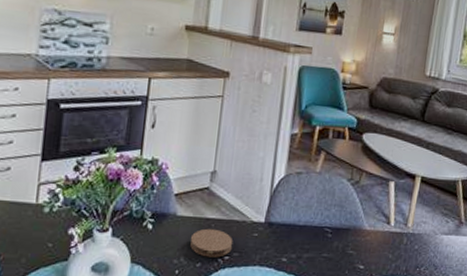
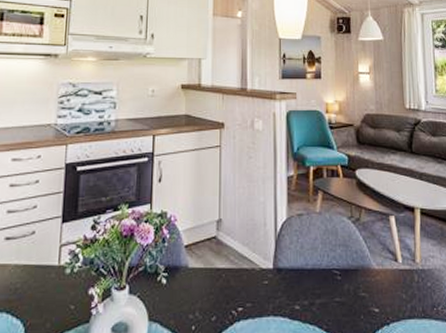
coaster: present [190,228,233,258] -> none [204,279,245,310]

